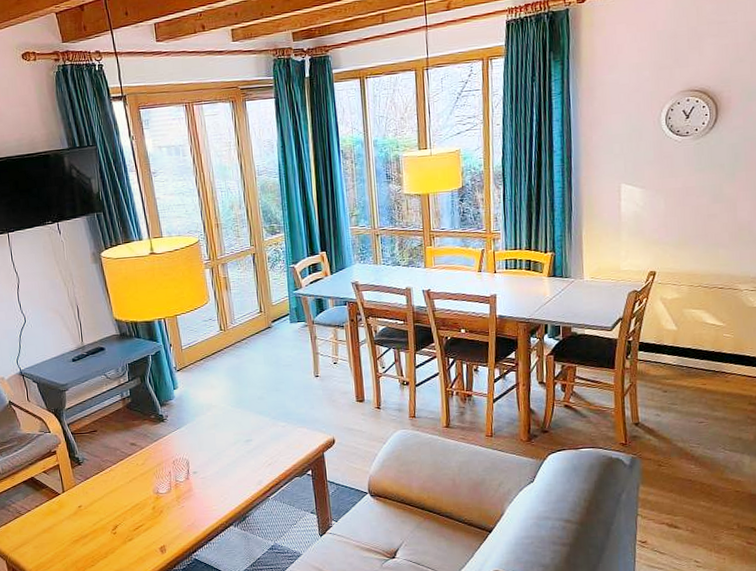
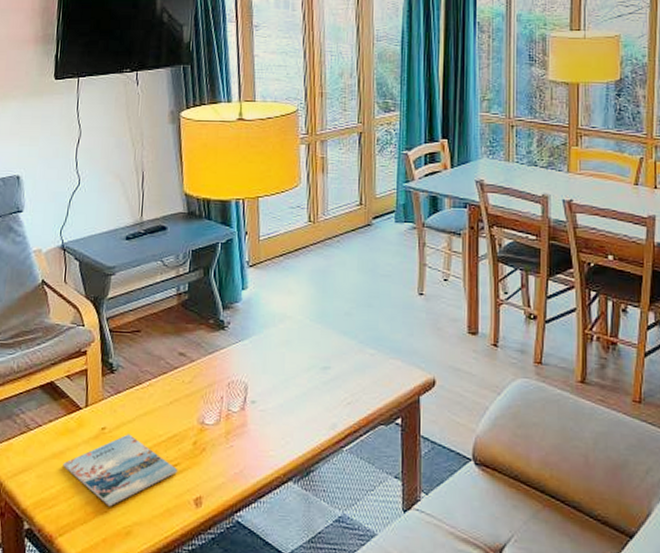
magazine: none [53,508,144,562] -> present [63,434,178,507]

